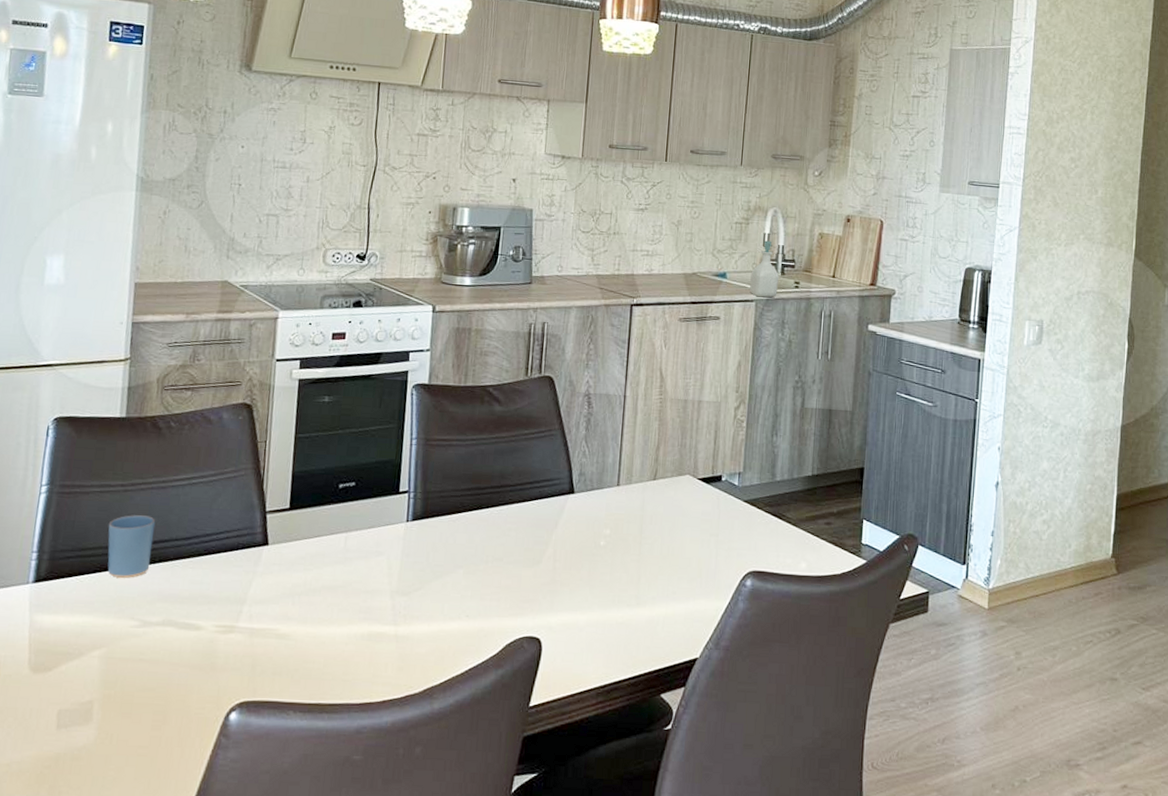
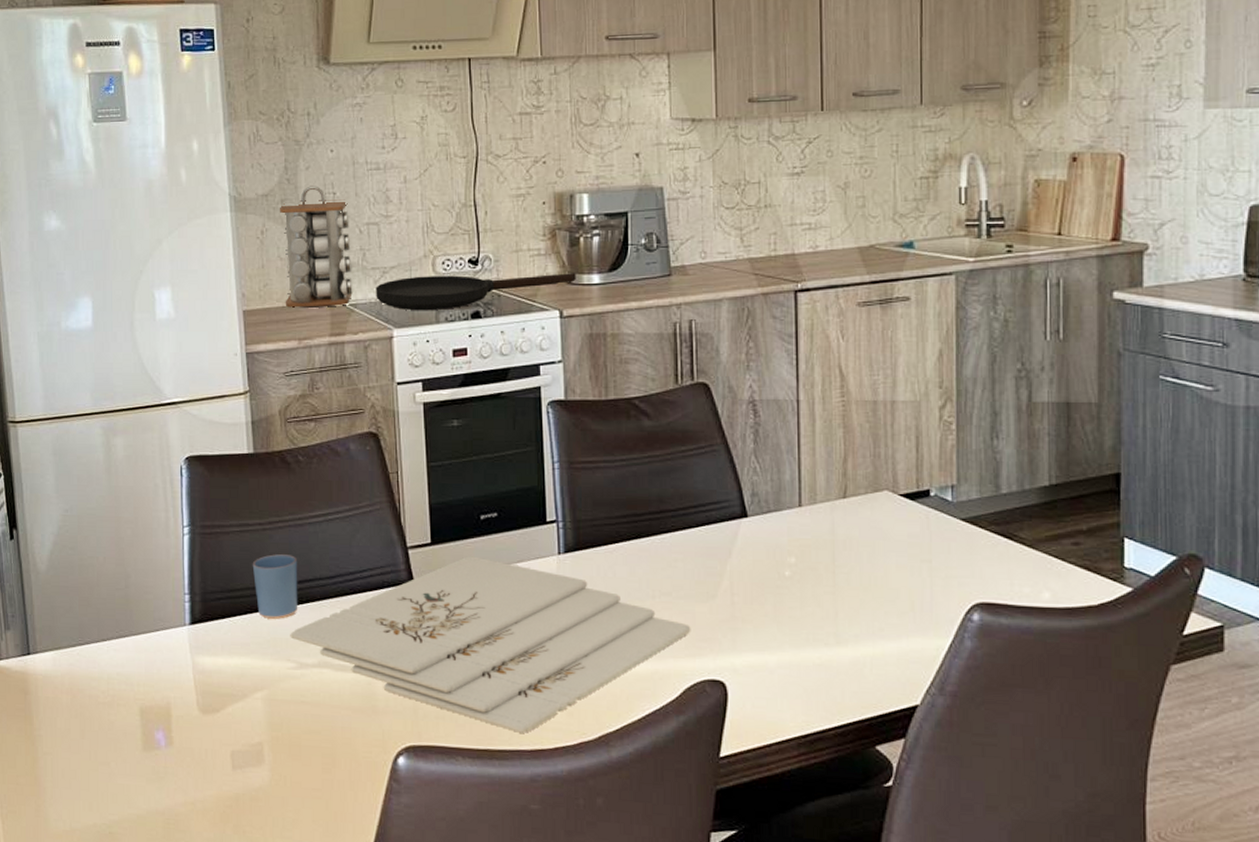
placemat: none [137,521,517,687] -> present [290,556,691,733]
spice rack: none [177,175,251,287] -> present [279,185,353,309]
frying pan: none [266,265,451,297] -> present [376,273,576,310]
soap bottle: present [750,240,779,298] -> none [946,196,984,268]

